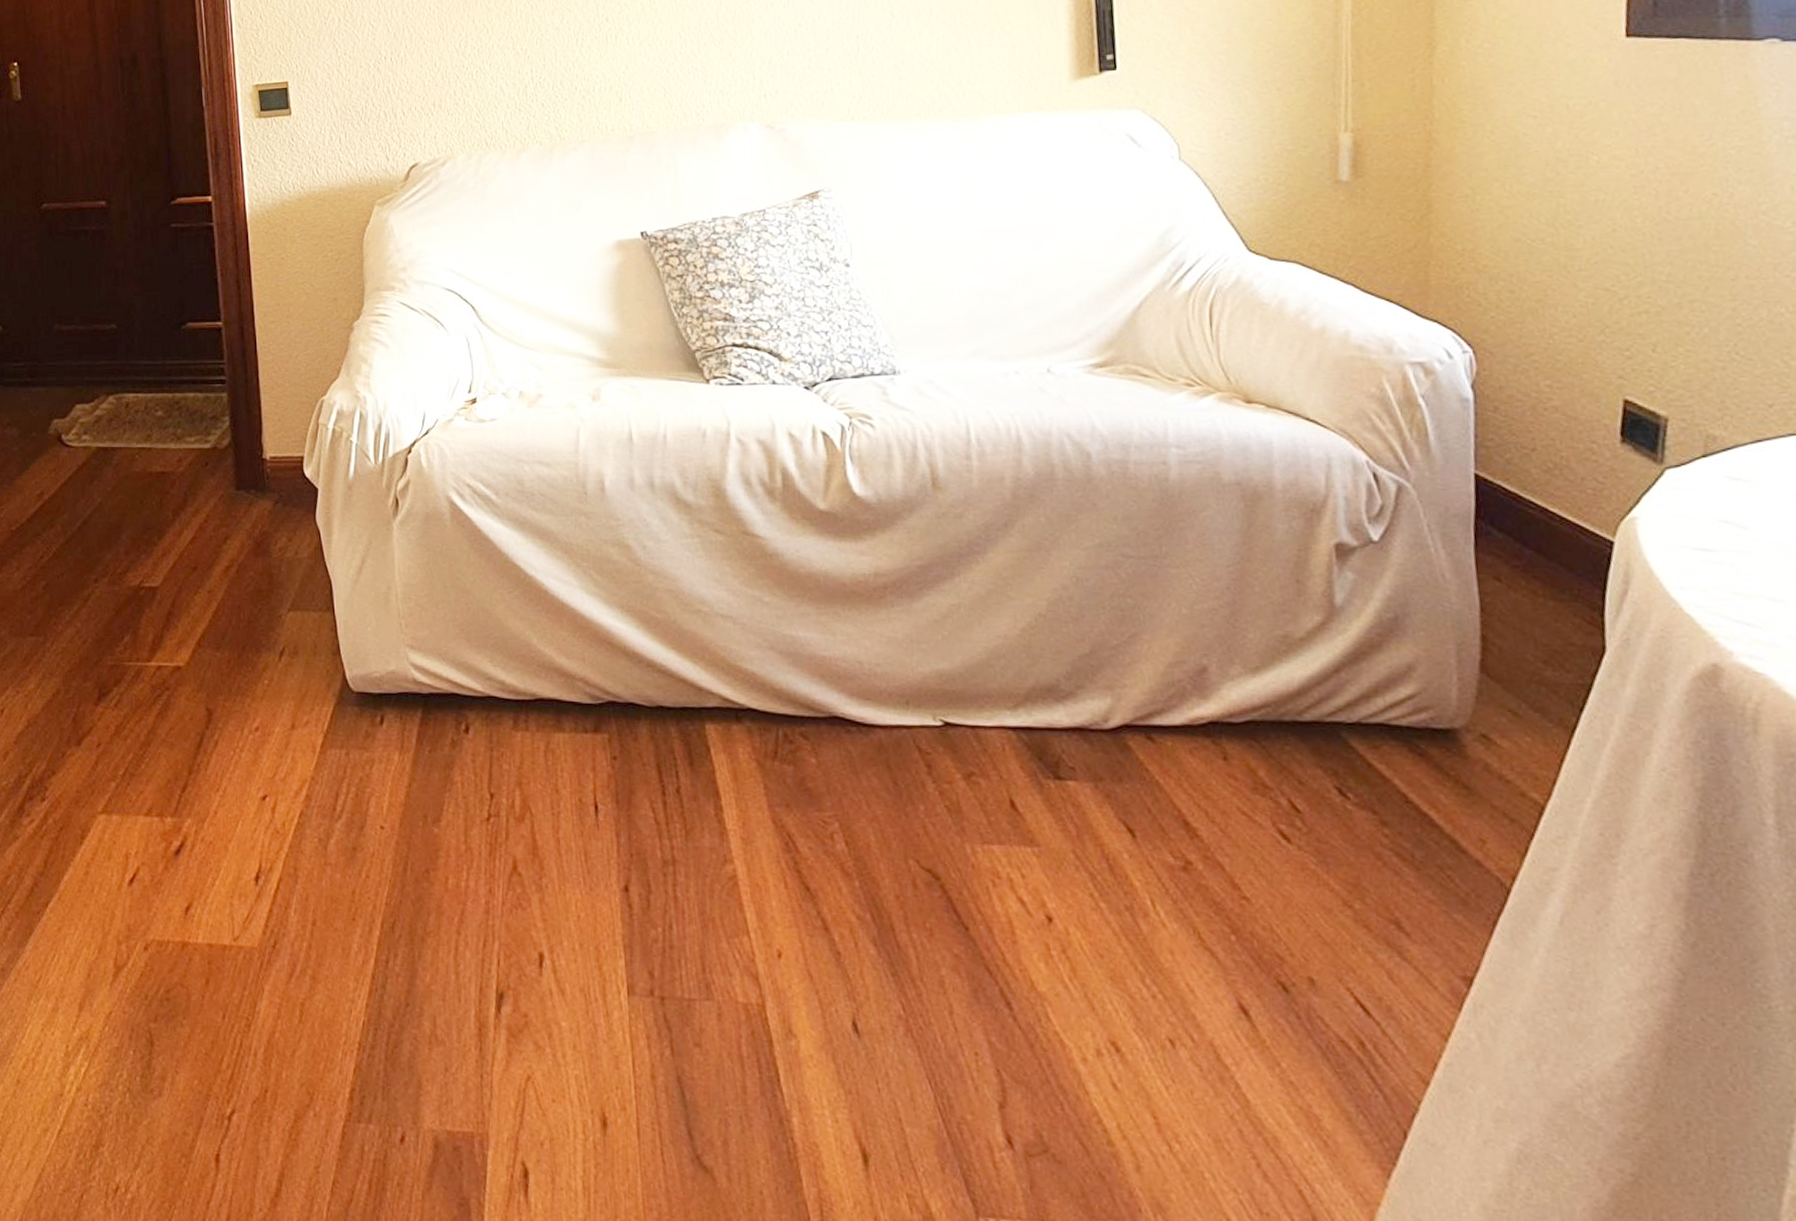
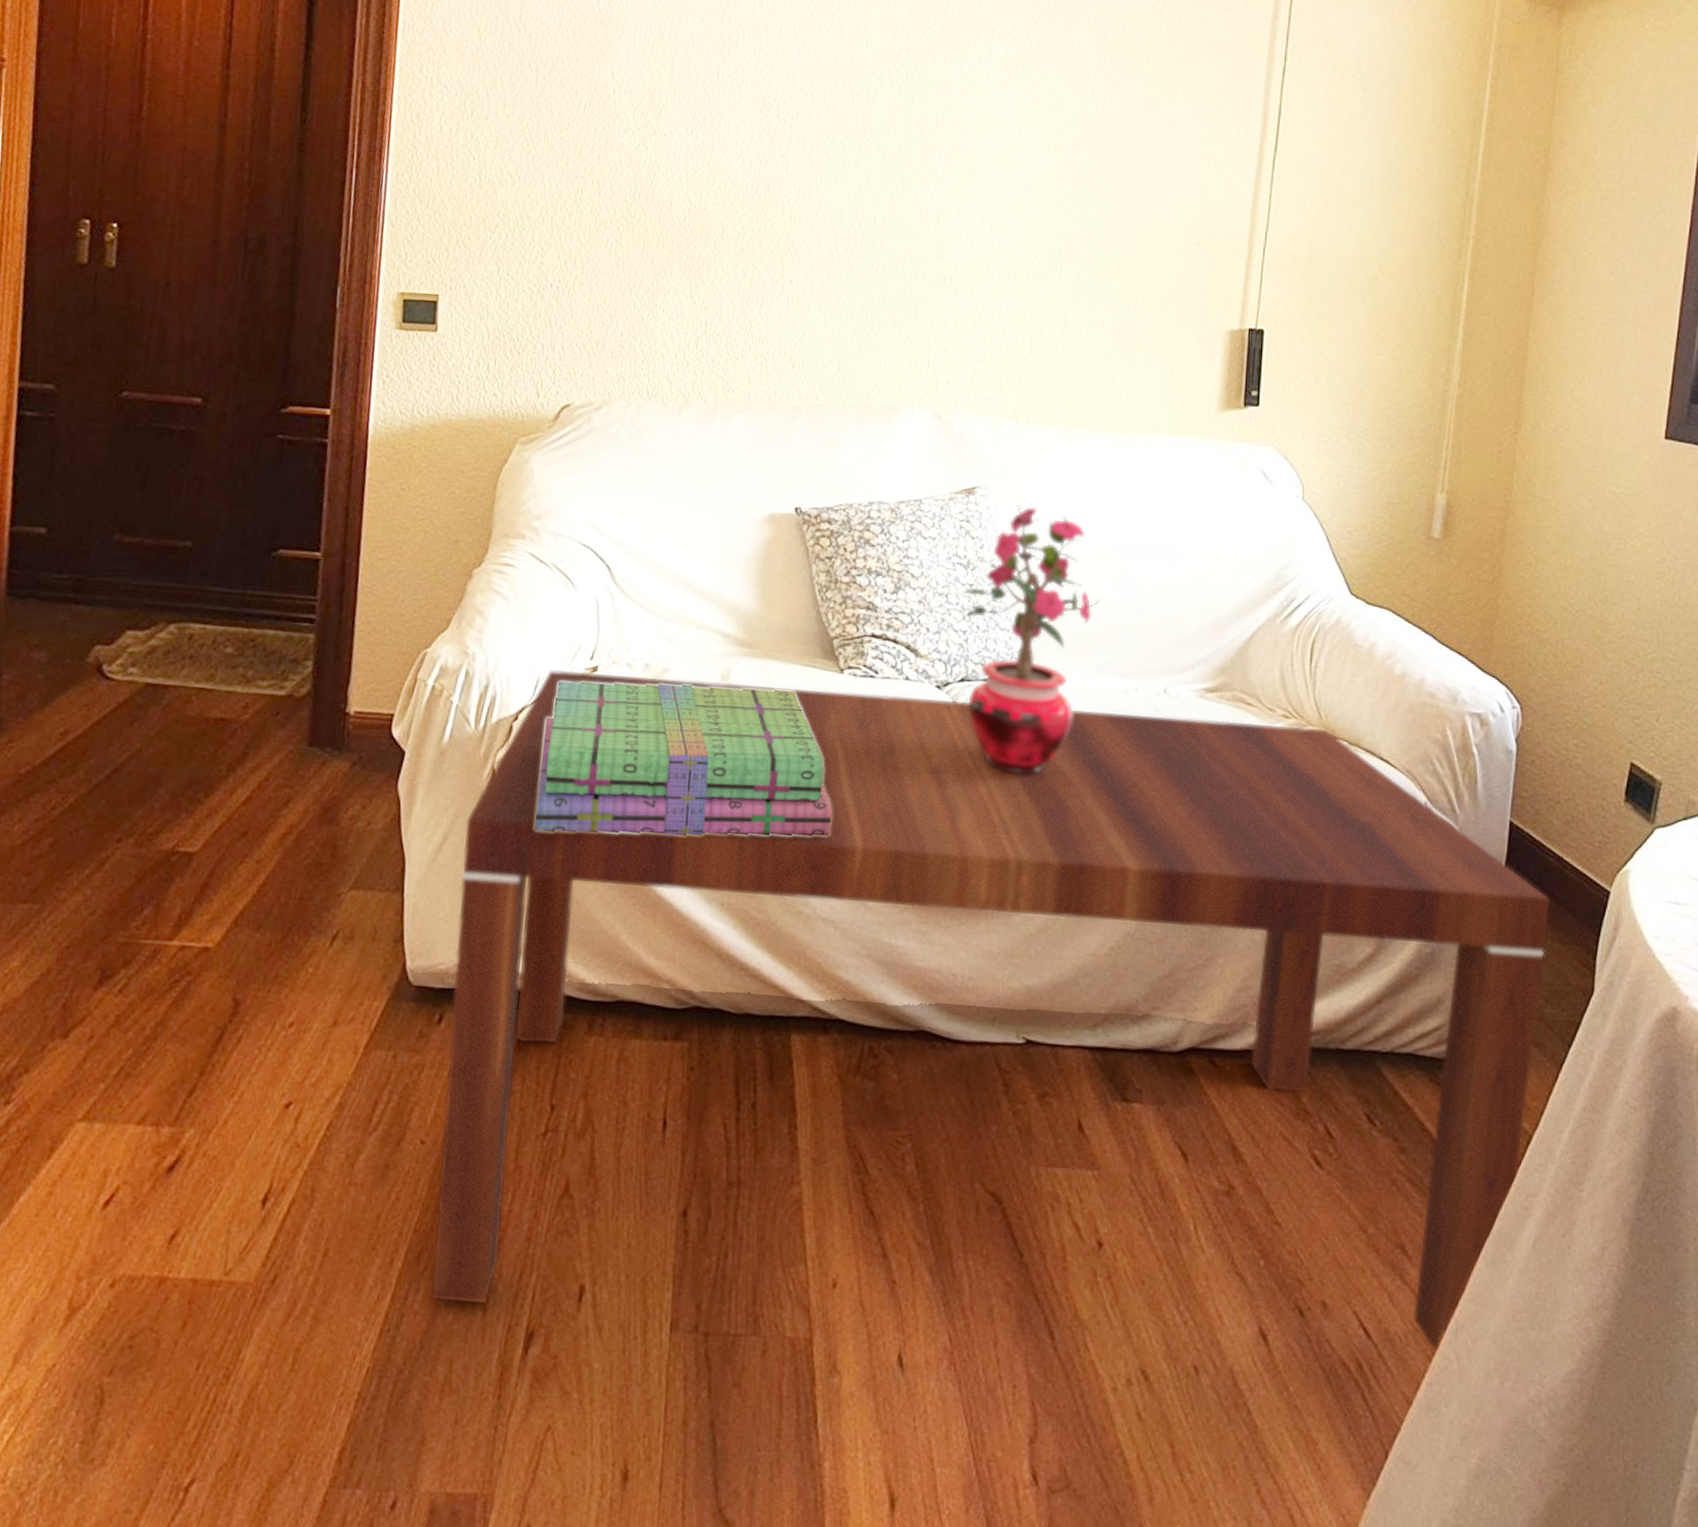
coffee table: none [379,394,1538,1034] -> present [431,669,1551,1355]
stack of books: none [436,405,718,551] -> present [535,681,832,836]
potted plant: none [818,202,965,466] -> present [961,505,1099,776]

